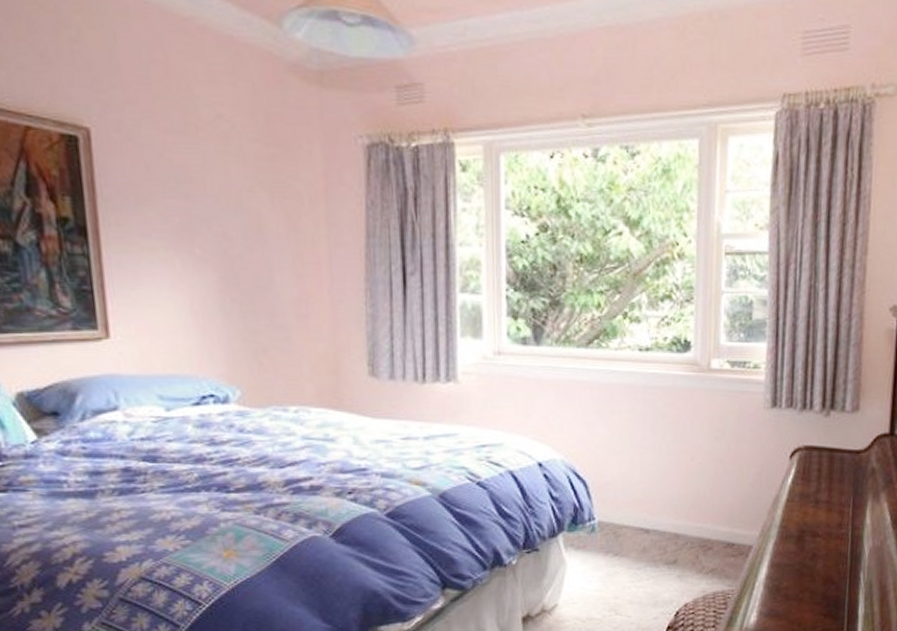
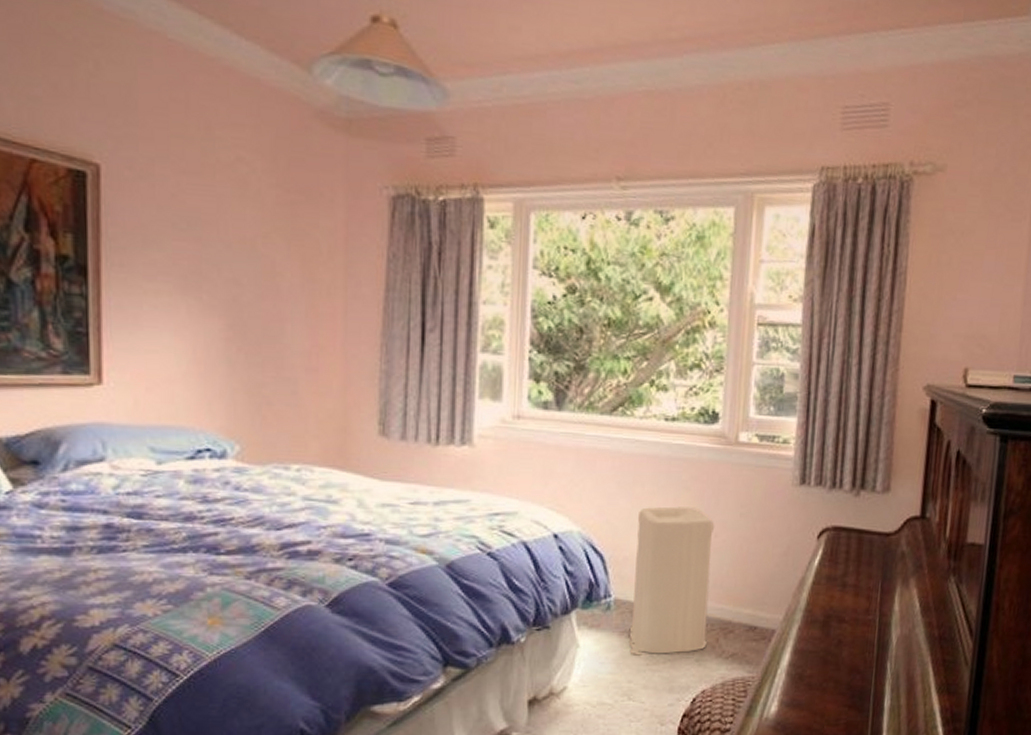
laundry basket: none [613,433,691,573] -> present [628,506,715,656]

